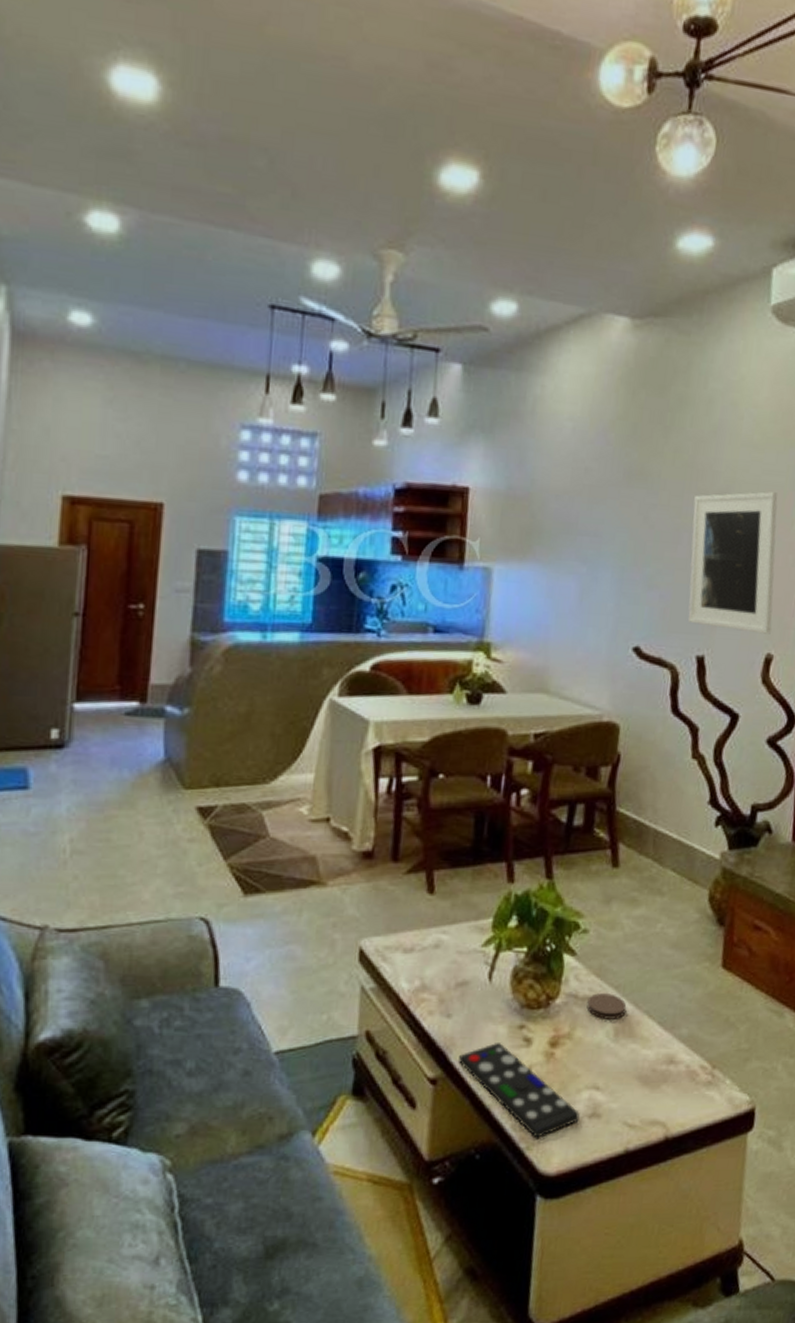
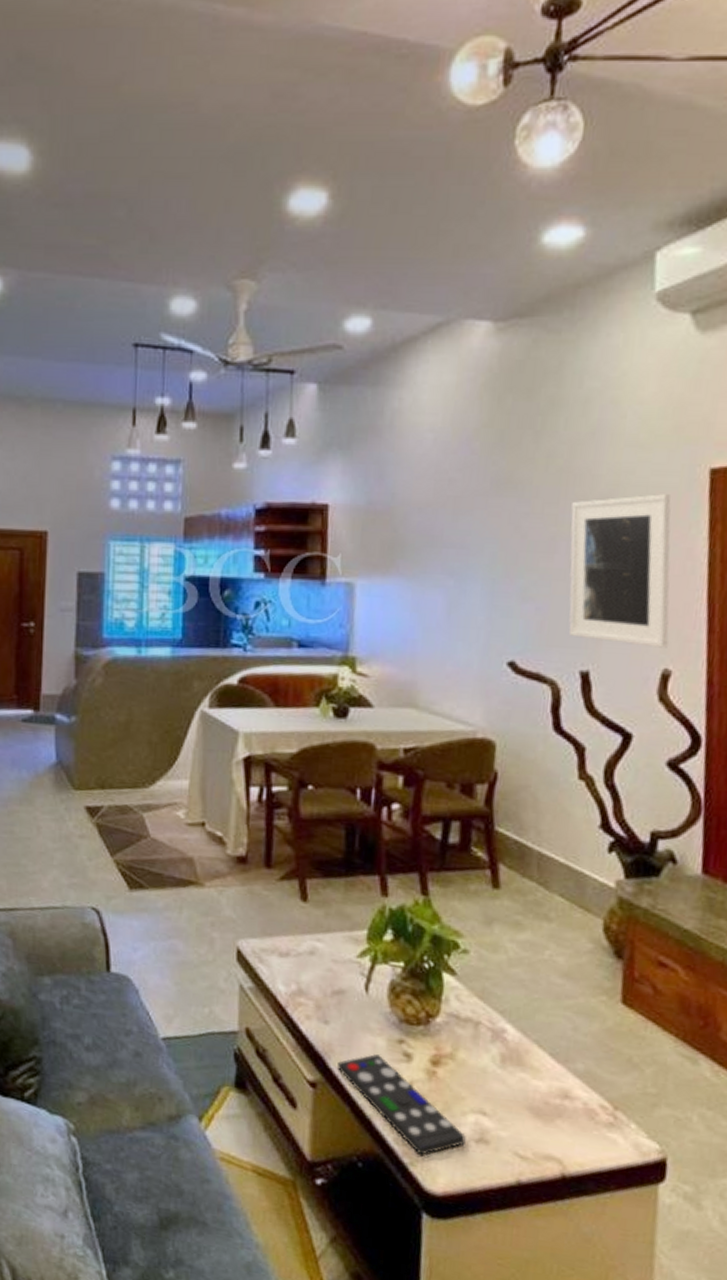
coaster: present [586,993,627,1019] -> none [469,1016,514,1045]

